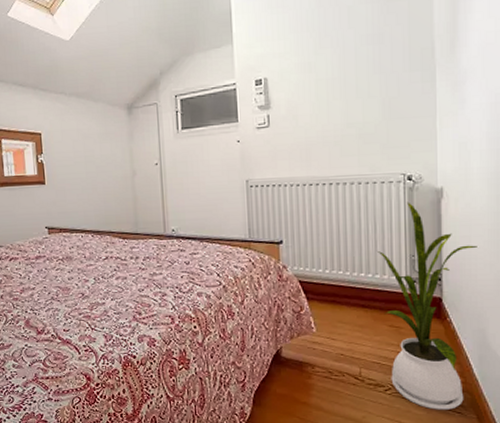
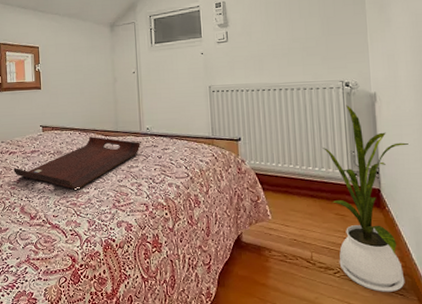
serving tray: none [15,240,165,300] -> present [13,137,140,190]

